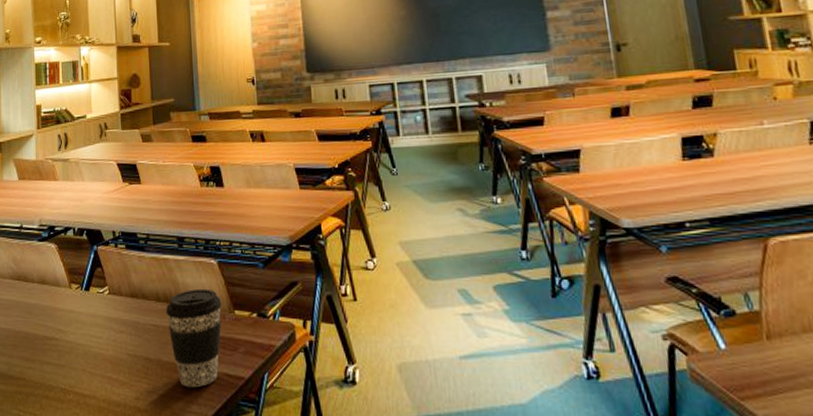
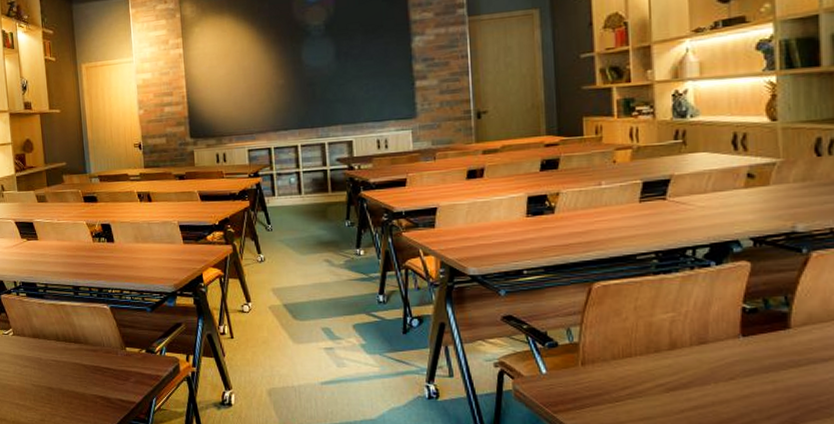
coffee cup: present [166,288,222,388] -> none [65,329,115,411]

